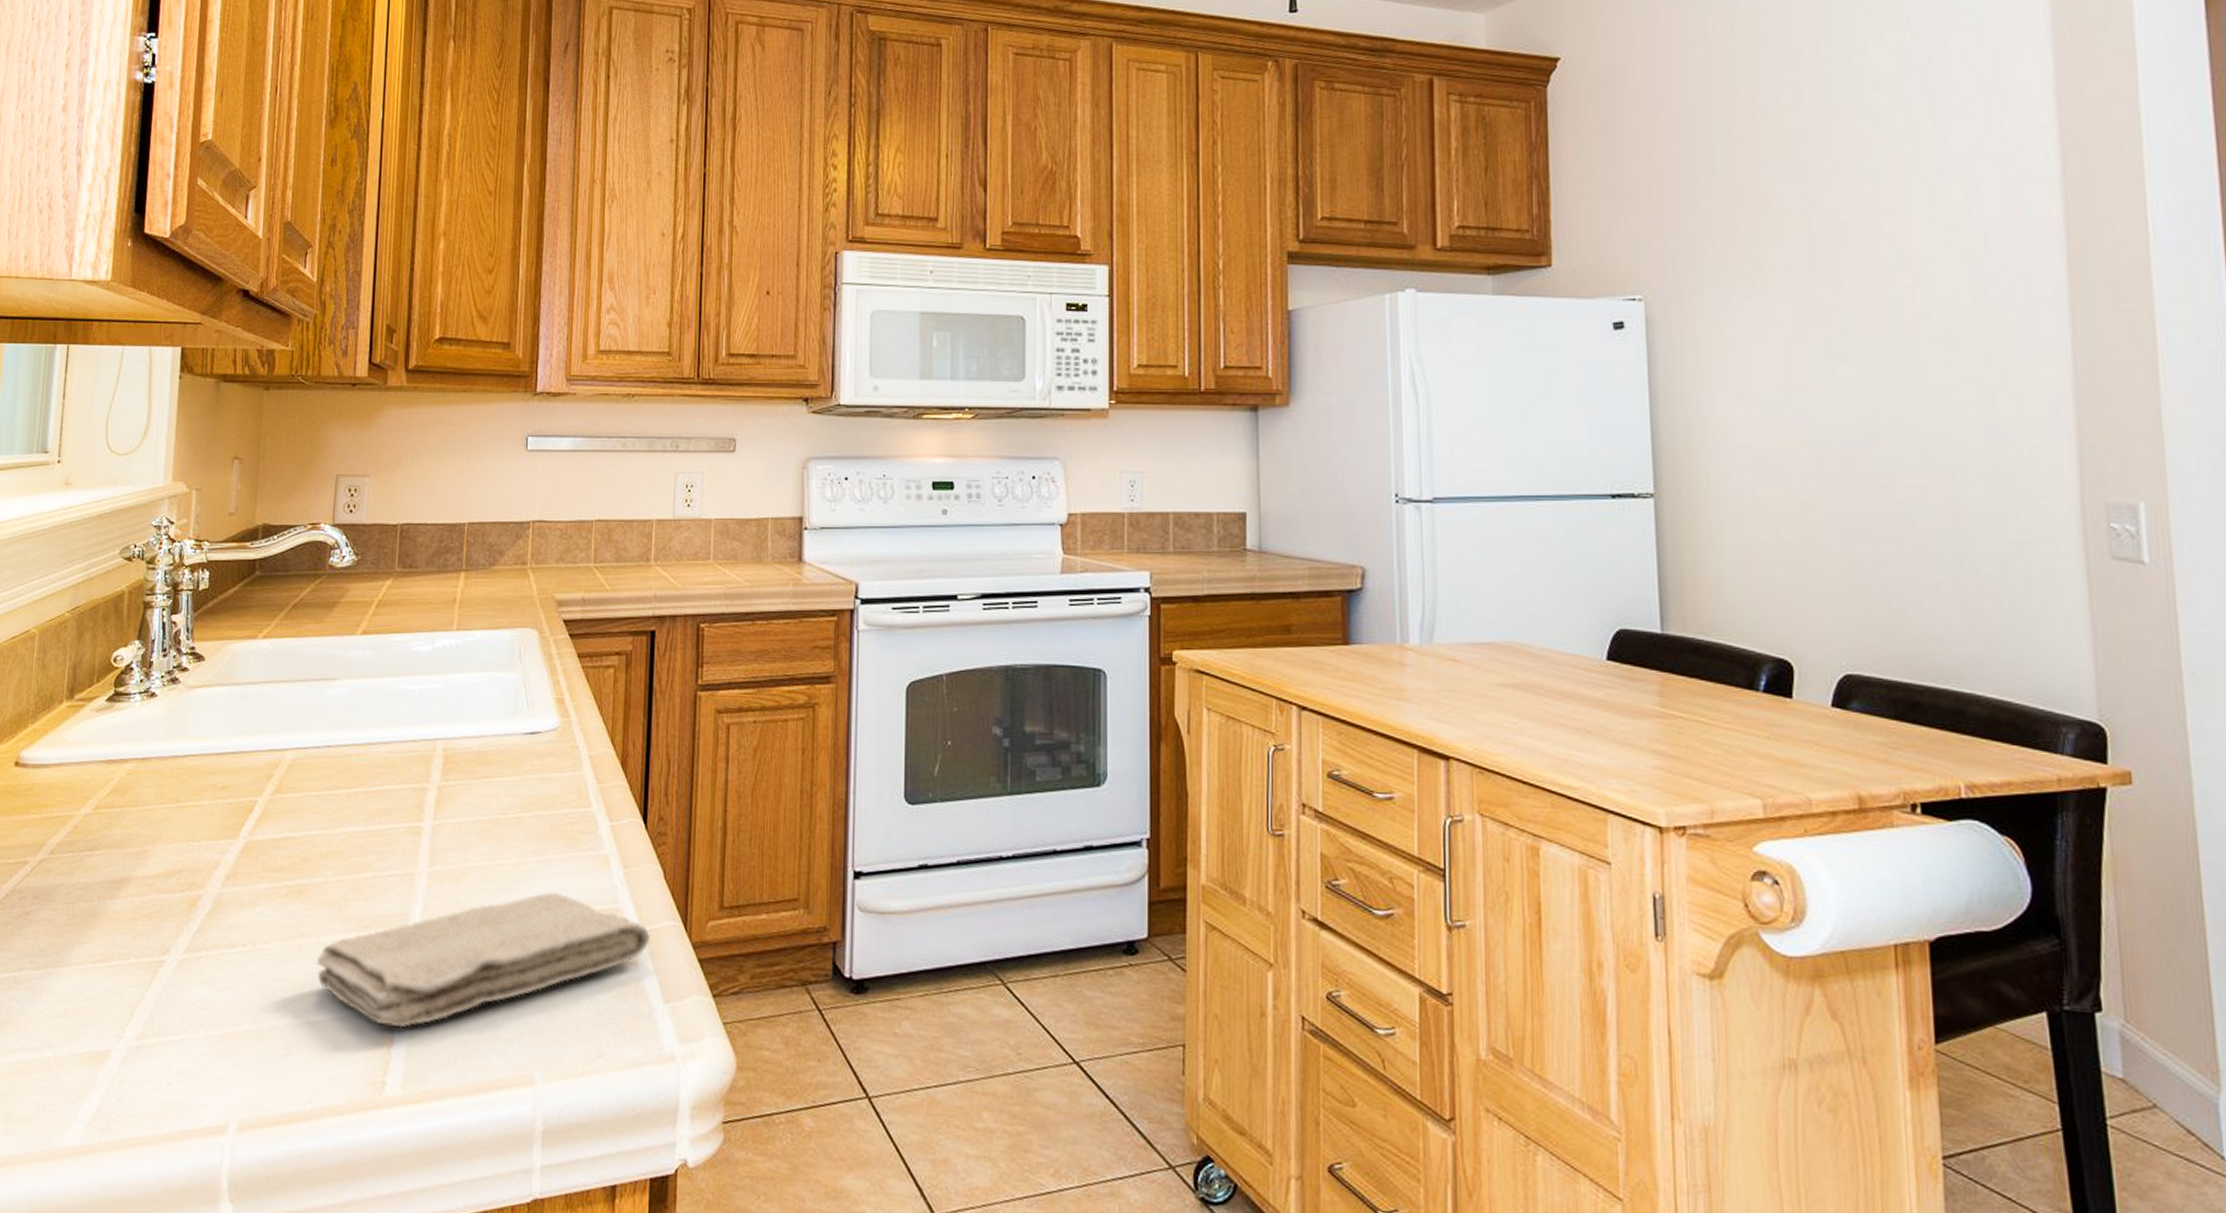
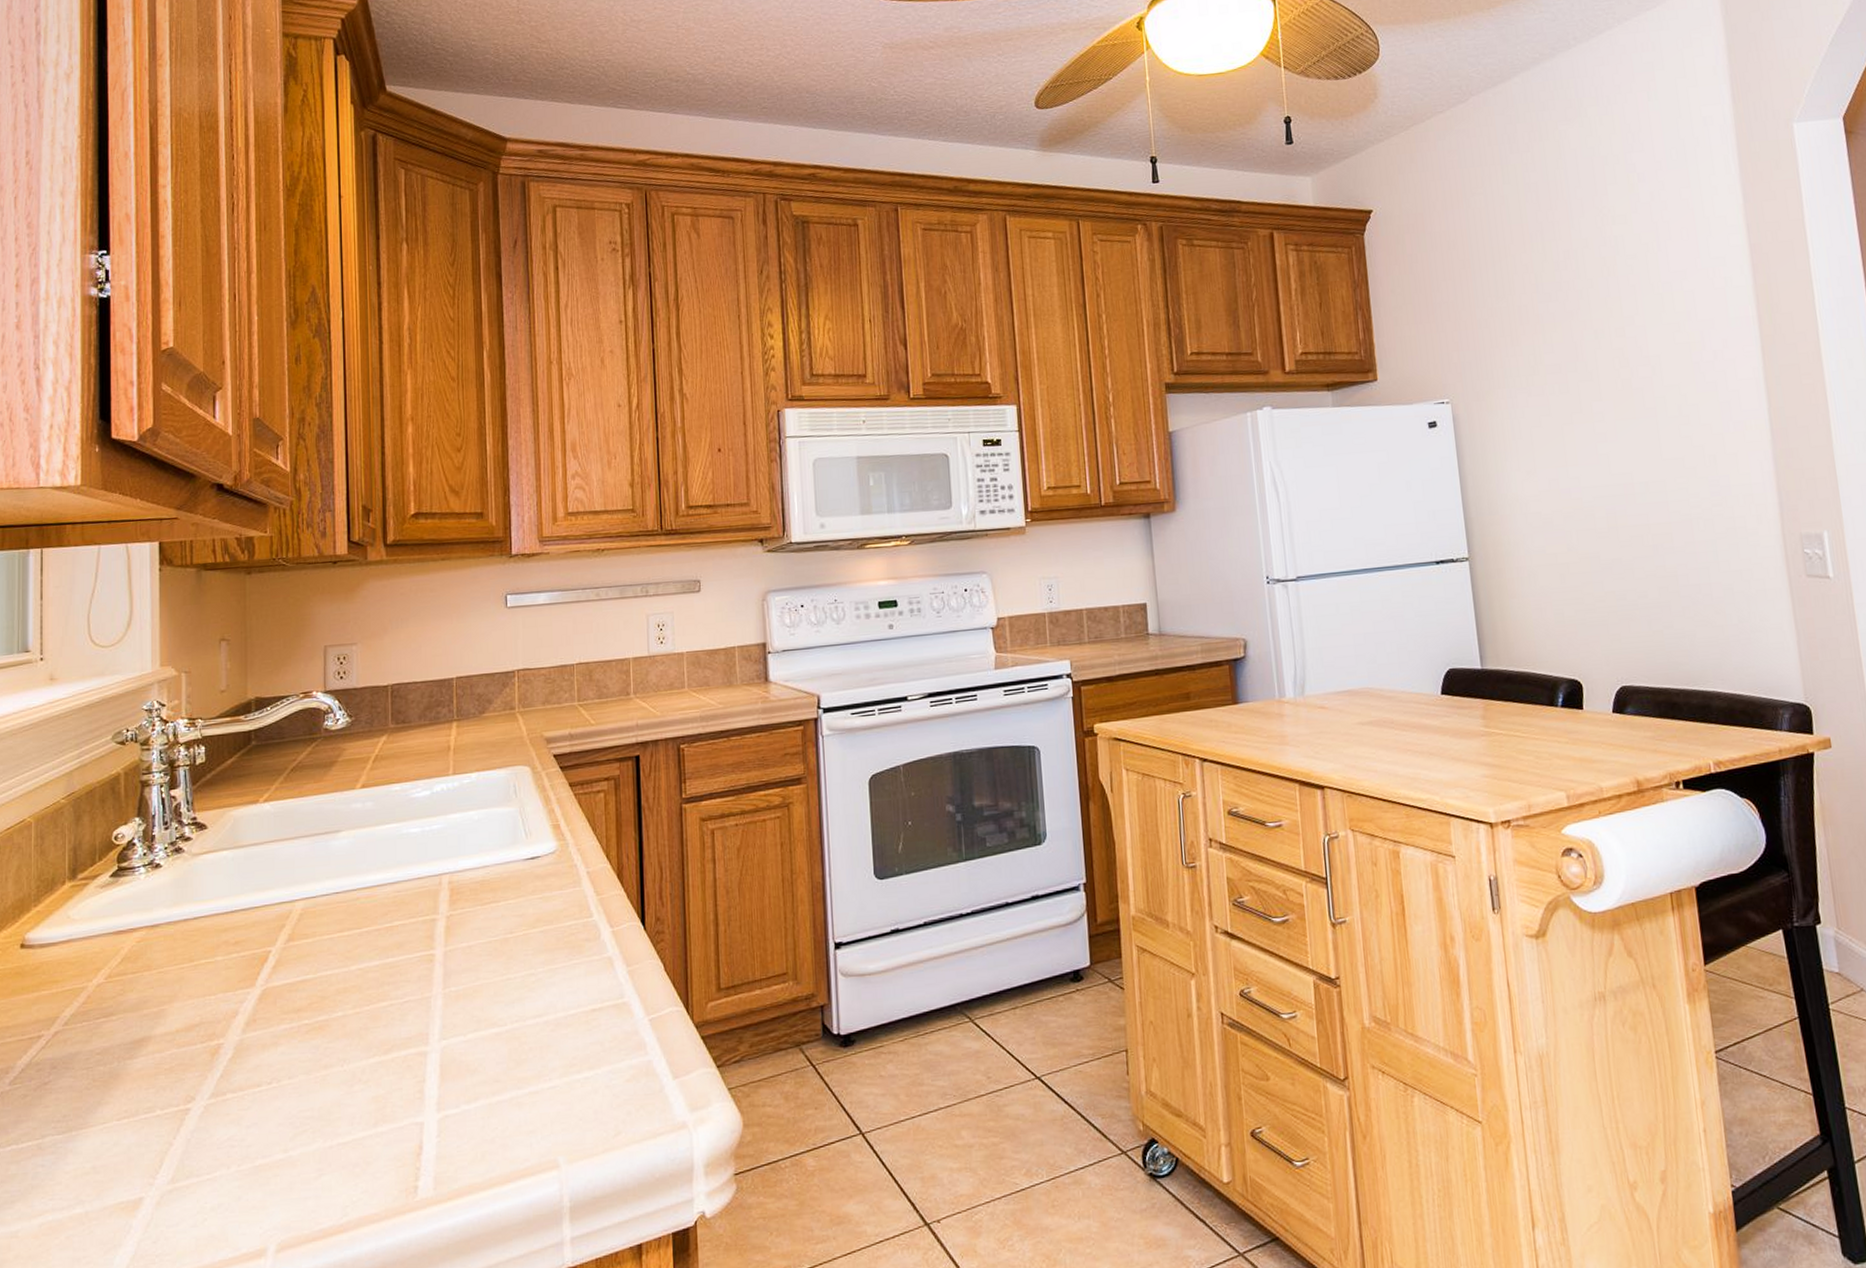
washcloth: present [316,892,651,1028] -> none [342,996,657,1136]

